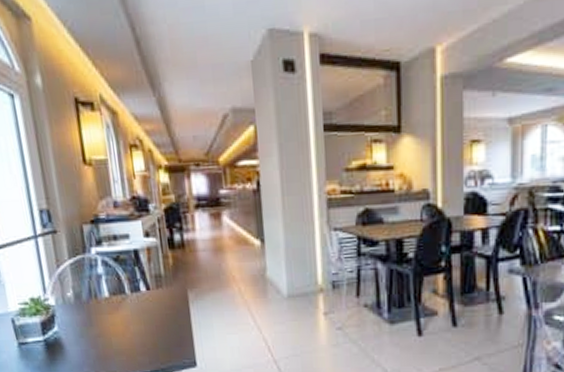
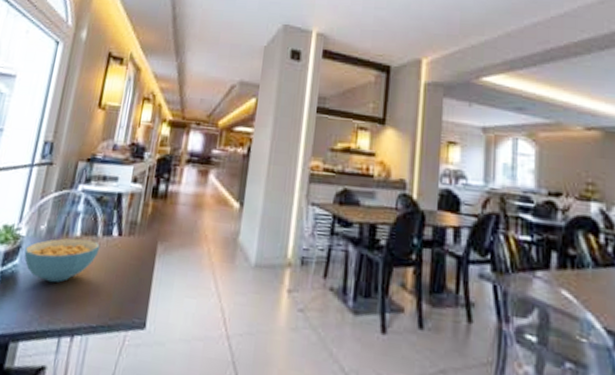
cereal bowl: none [59,298,133,342] -> present [24,238,100,283]

